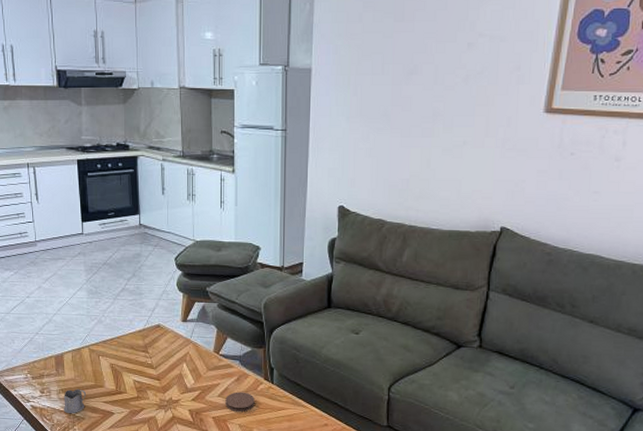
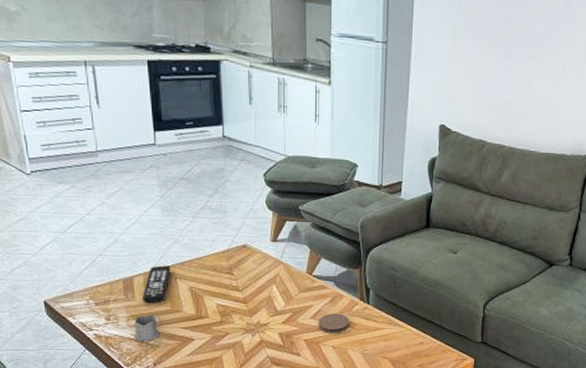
remote control: none [71,343,95,379] -> present [143,265,171,304]

